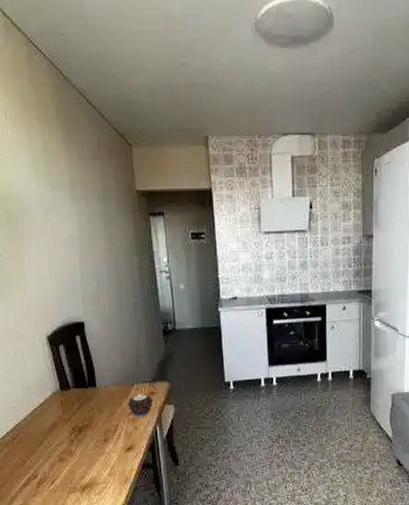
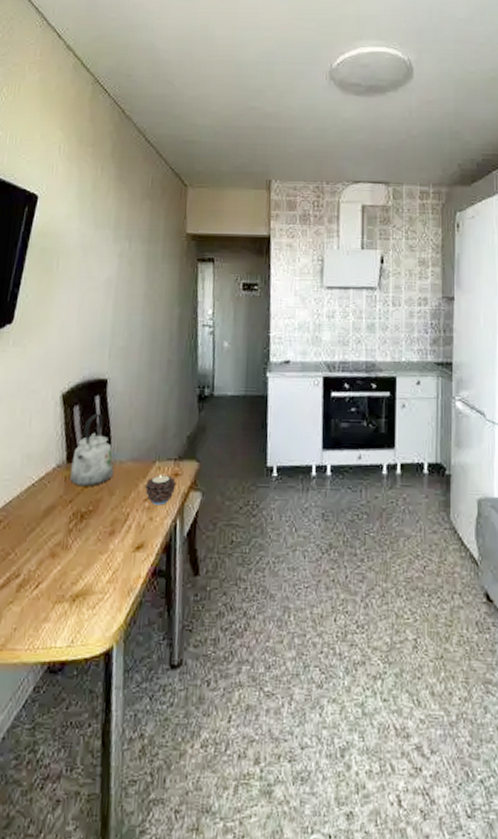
kettle: none [64,350,101,408] -> present [70,413,114,487]

